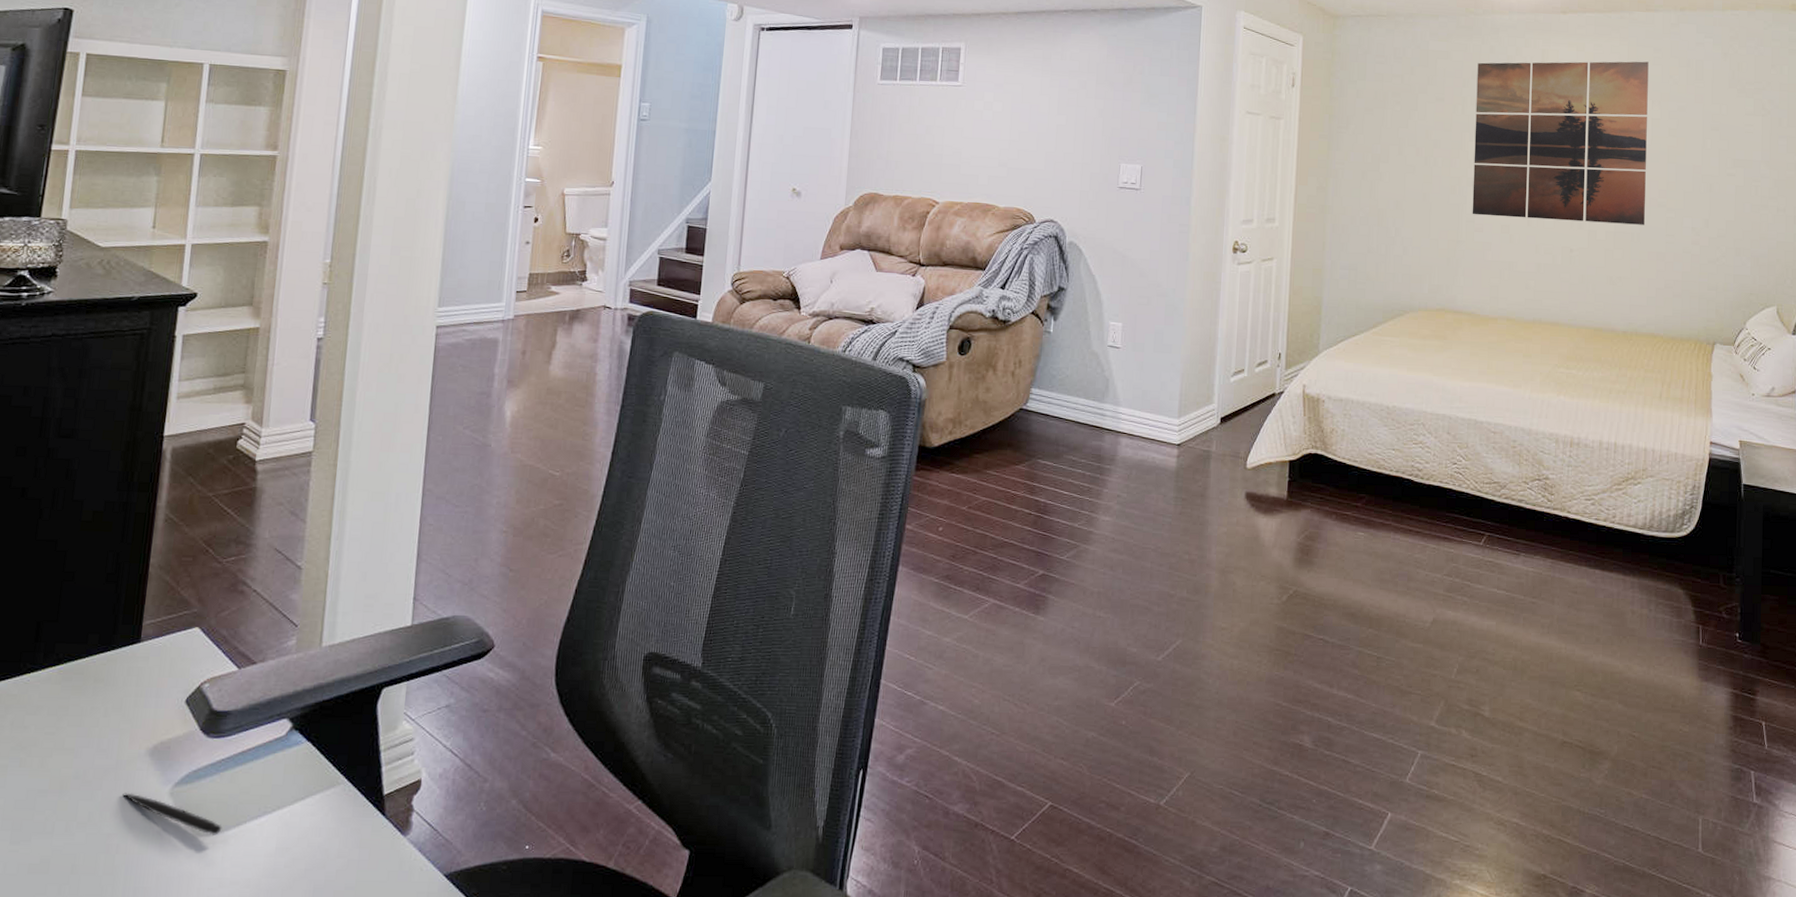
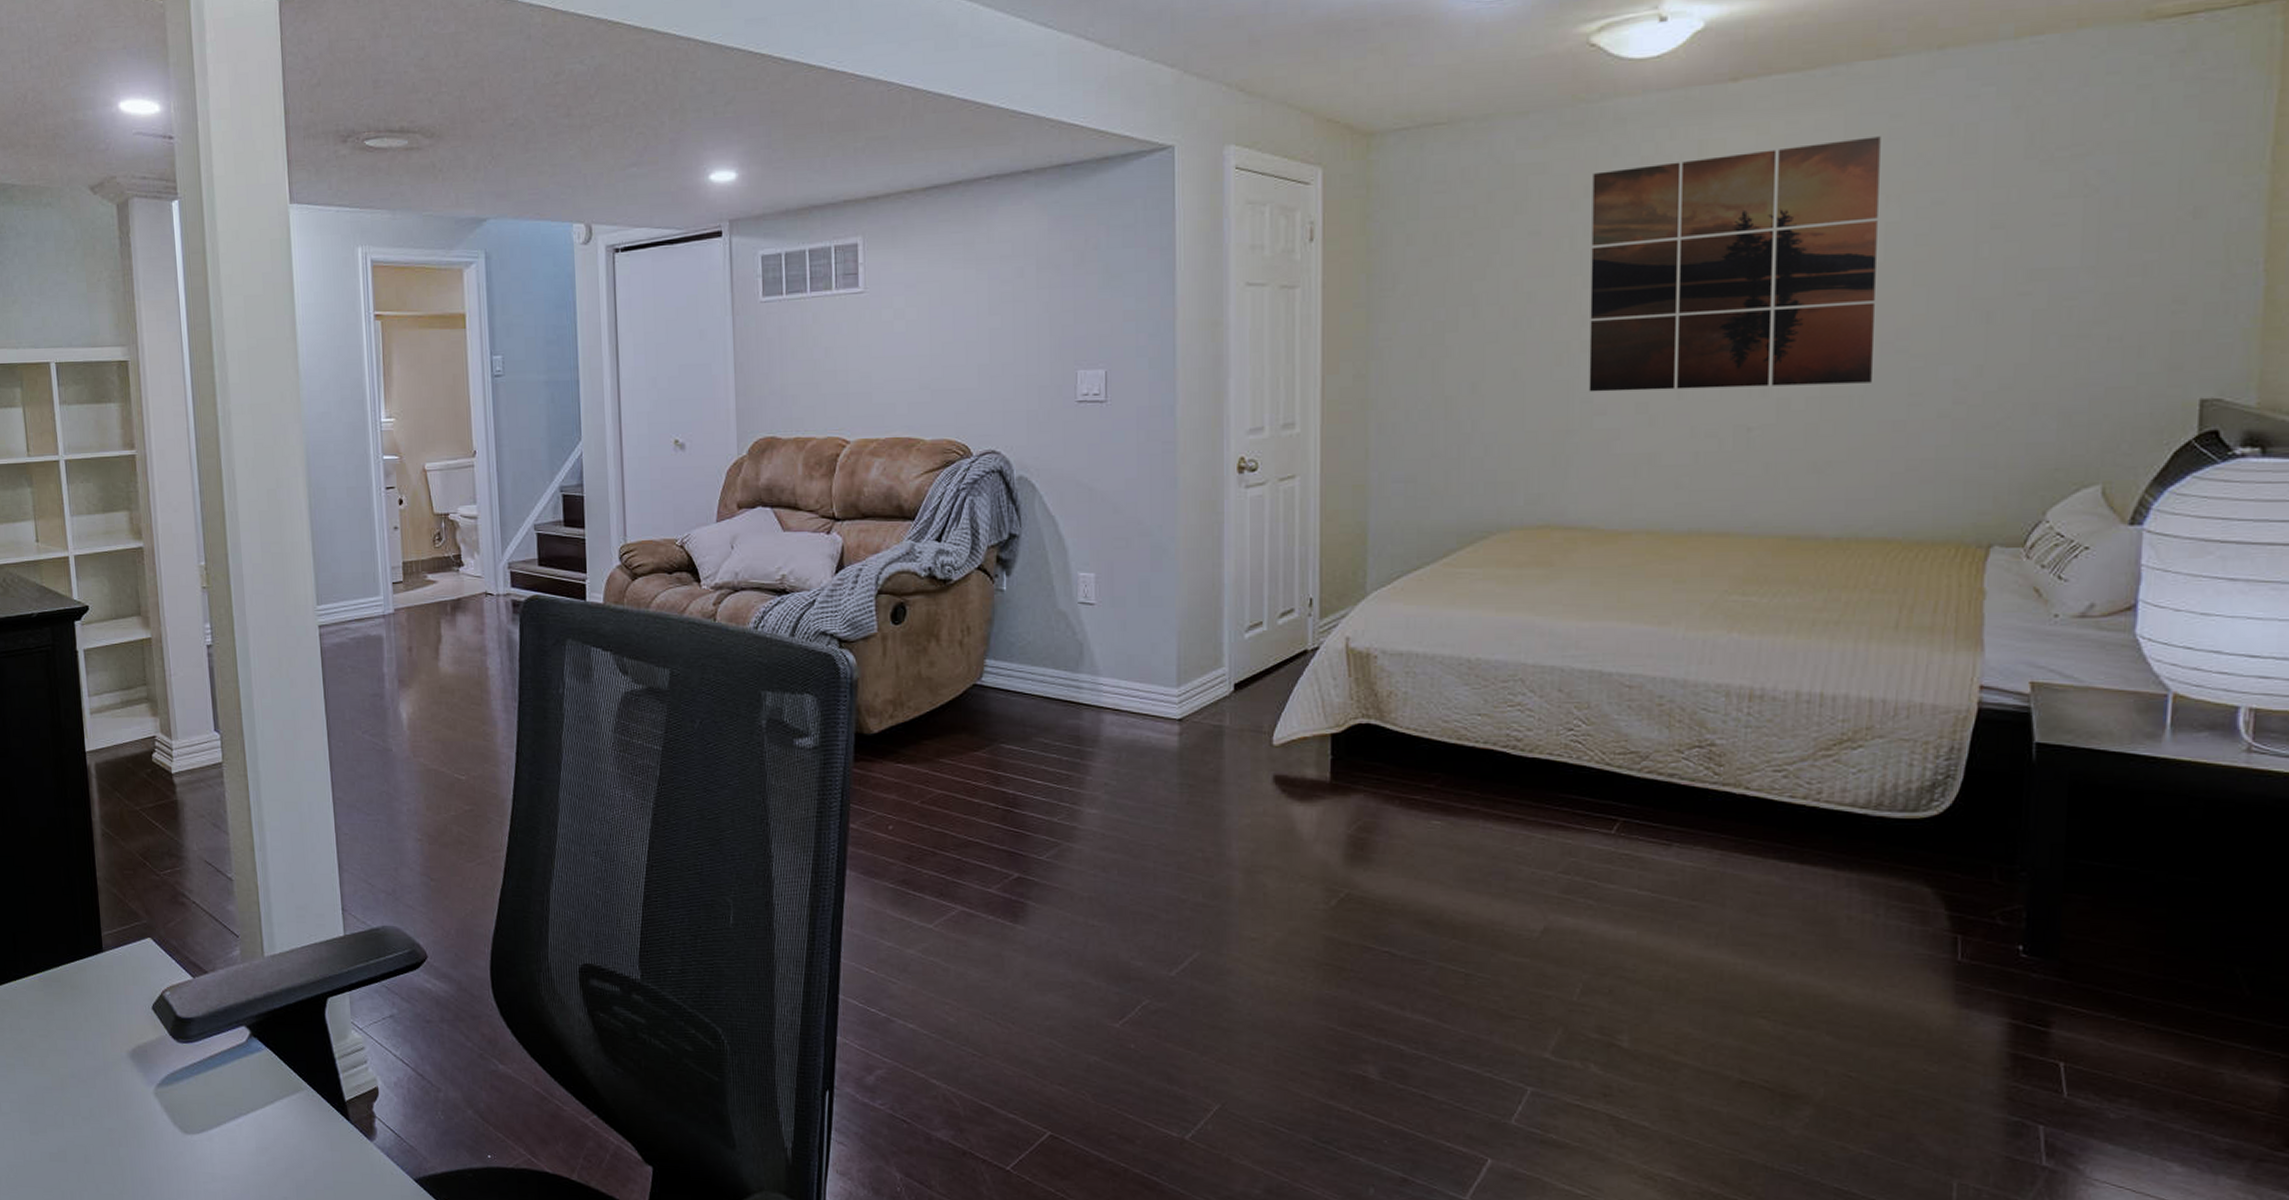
pen: present [123,793,222,835] -> none [115,1092,206,1134]

